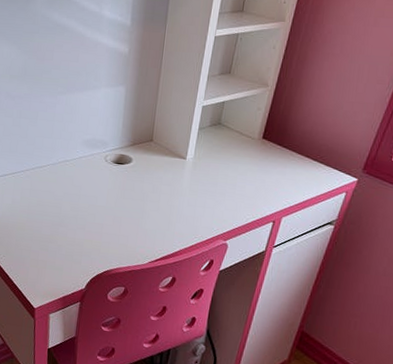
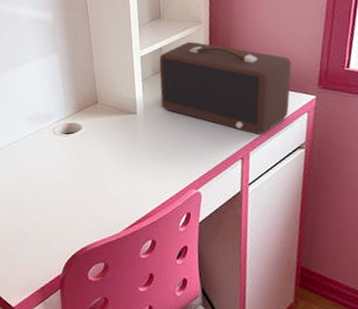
speaker: none [211,101,343,204] -> present [159,41,292,135]

